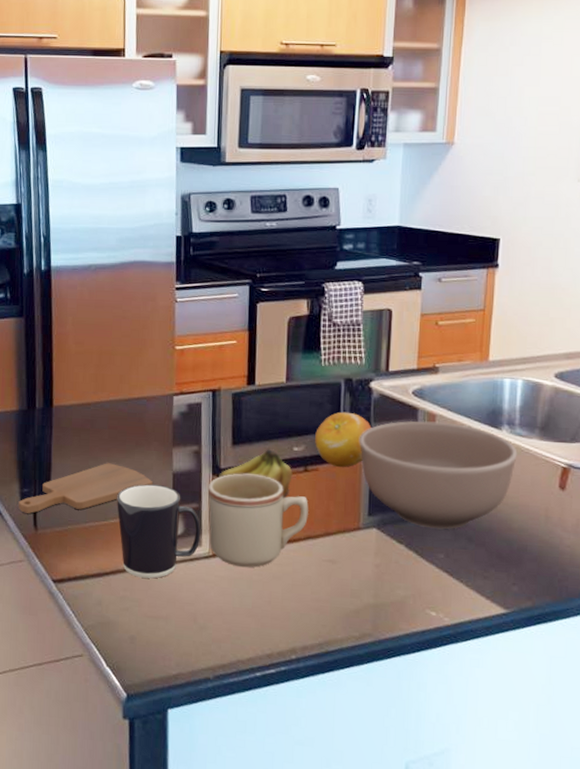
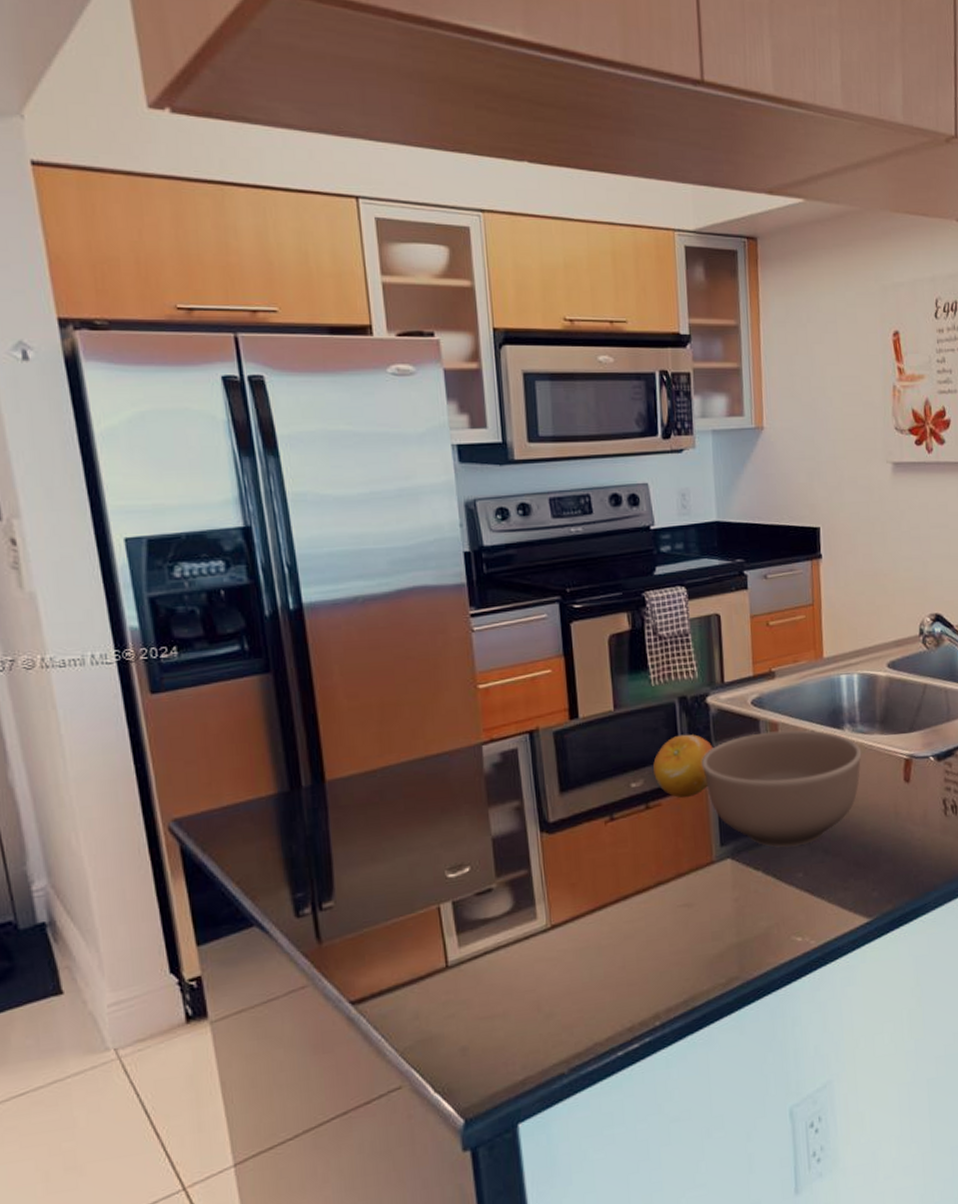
cutting board: present [18,463,154,513] -> none [291,840,469,925]
mug: present [116,484,201,579] -> none [423,855,535,974]
mug: present [208,473,309,568] -> none [537,821,656,934]
fruit: present [218,449,293,499] -> none [547,790,634,845]

